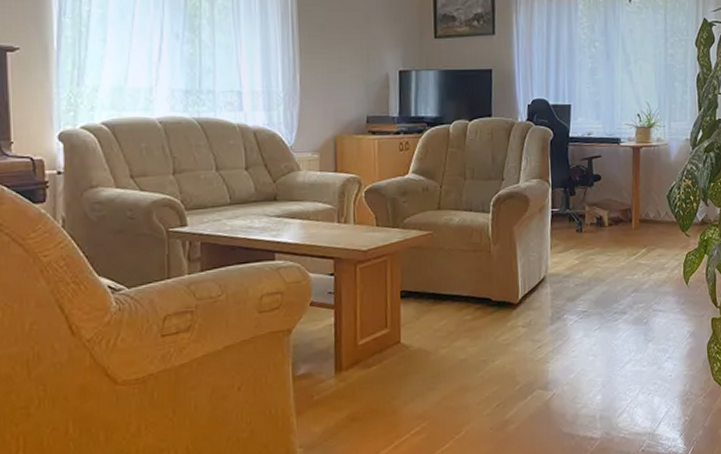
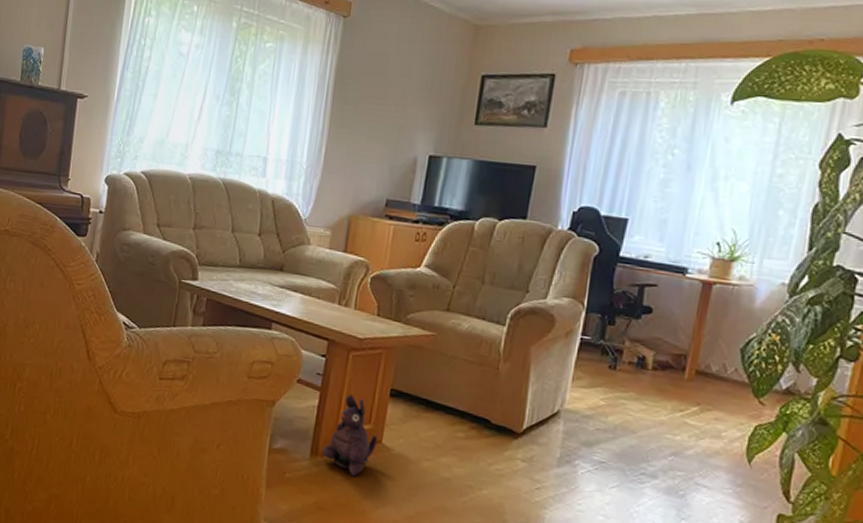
plush toy: none [346,305,397,381] -> present [322,394,378,476]

